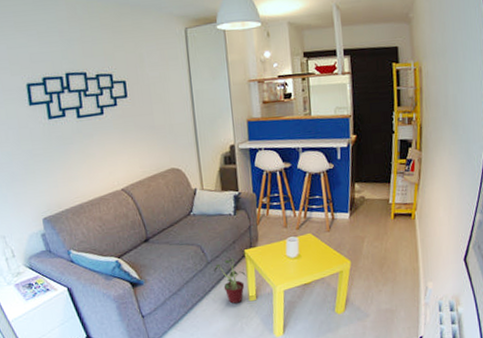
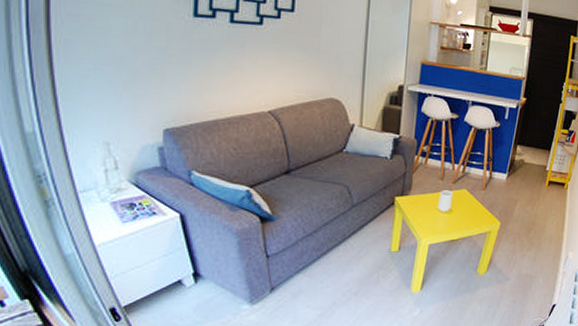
potted plant: present [214,257,246,304] -> none [358,203,392,253]

